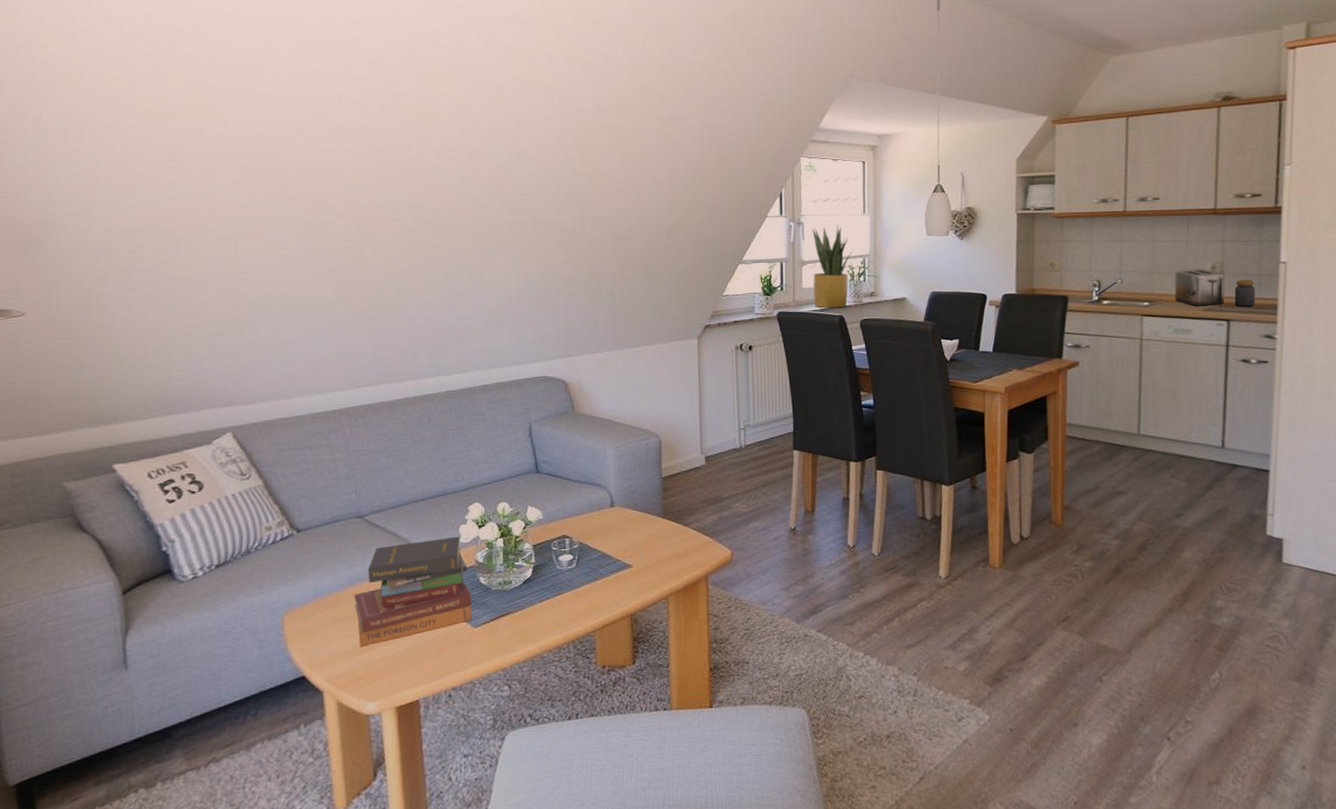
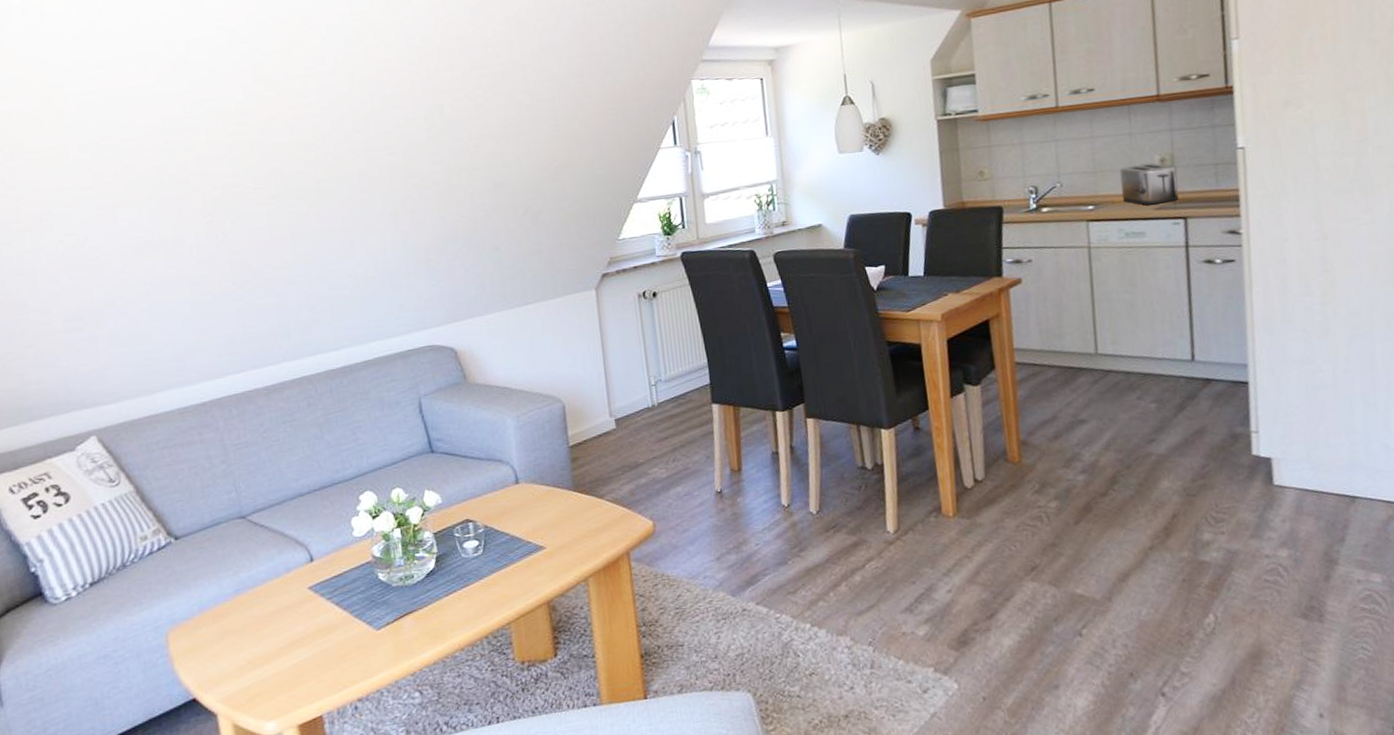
books: present [353,536,473,647] -> none [242,529,374,661]
planter: present [812,224,855,309] -> none [711,150,760,244]
jar: present [1234,279,1256,307] -> none [1189,170,1214,202]

